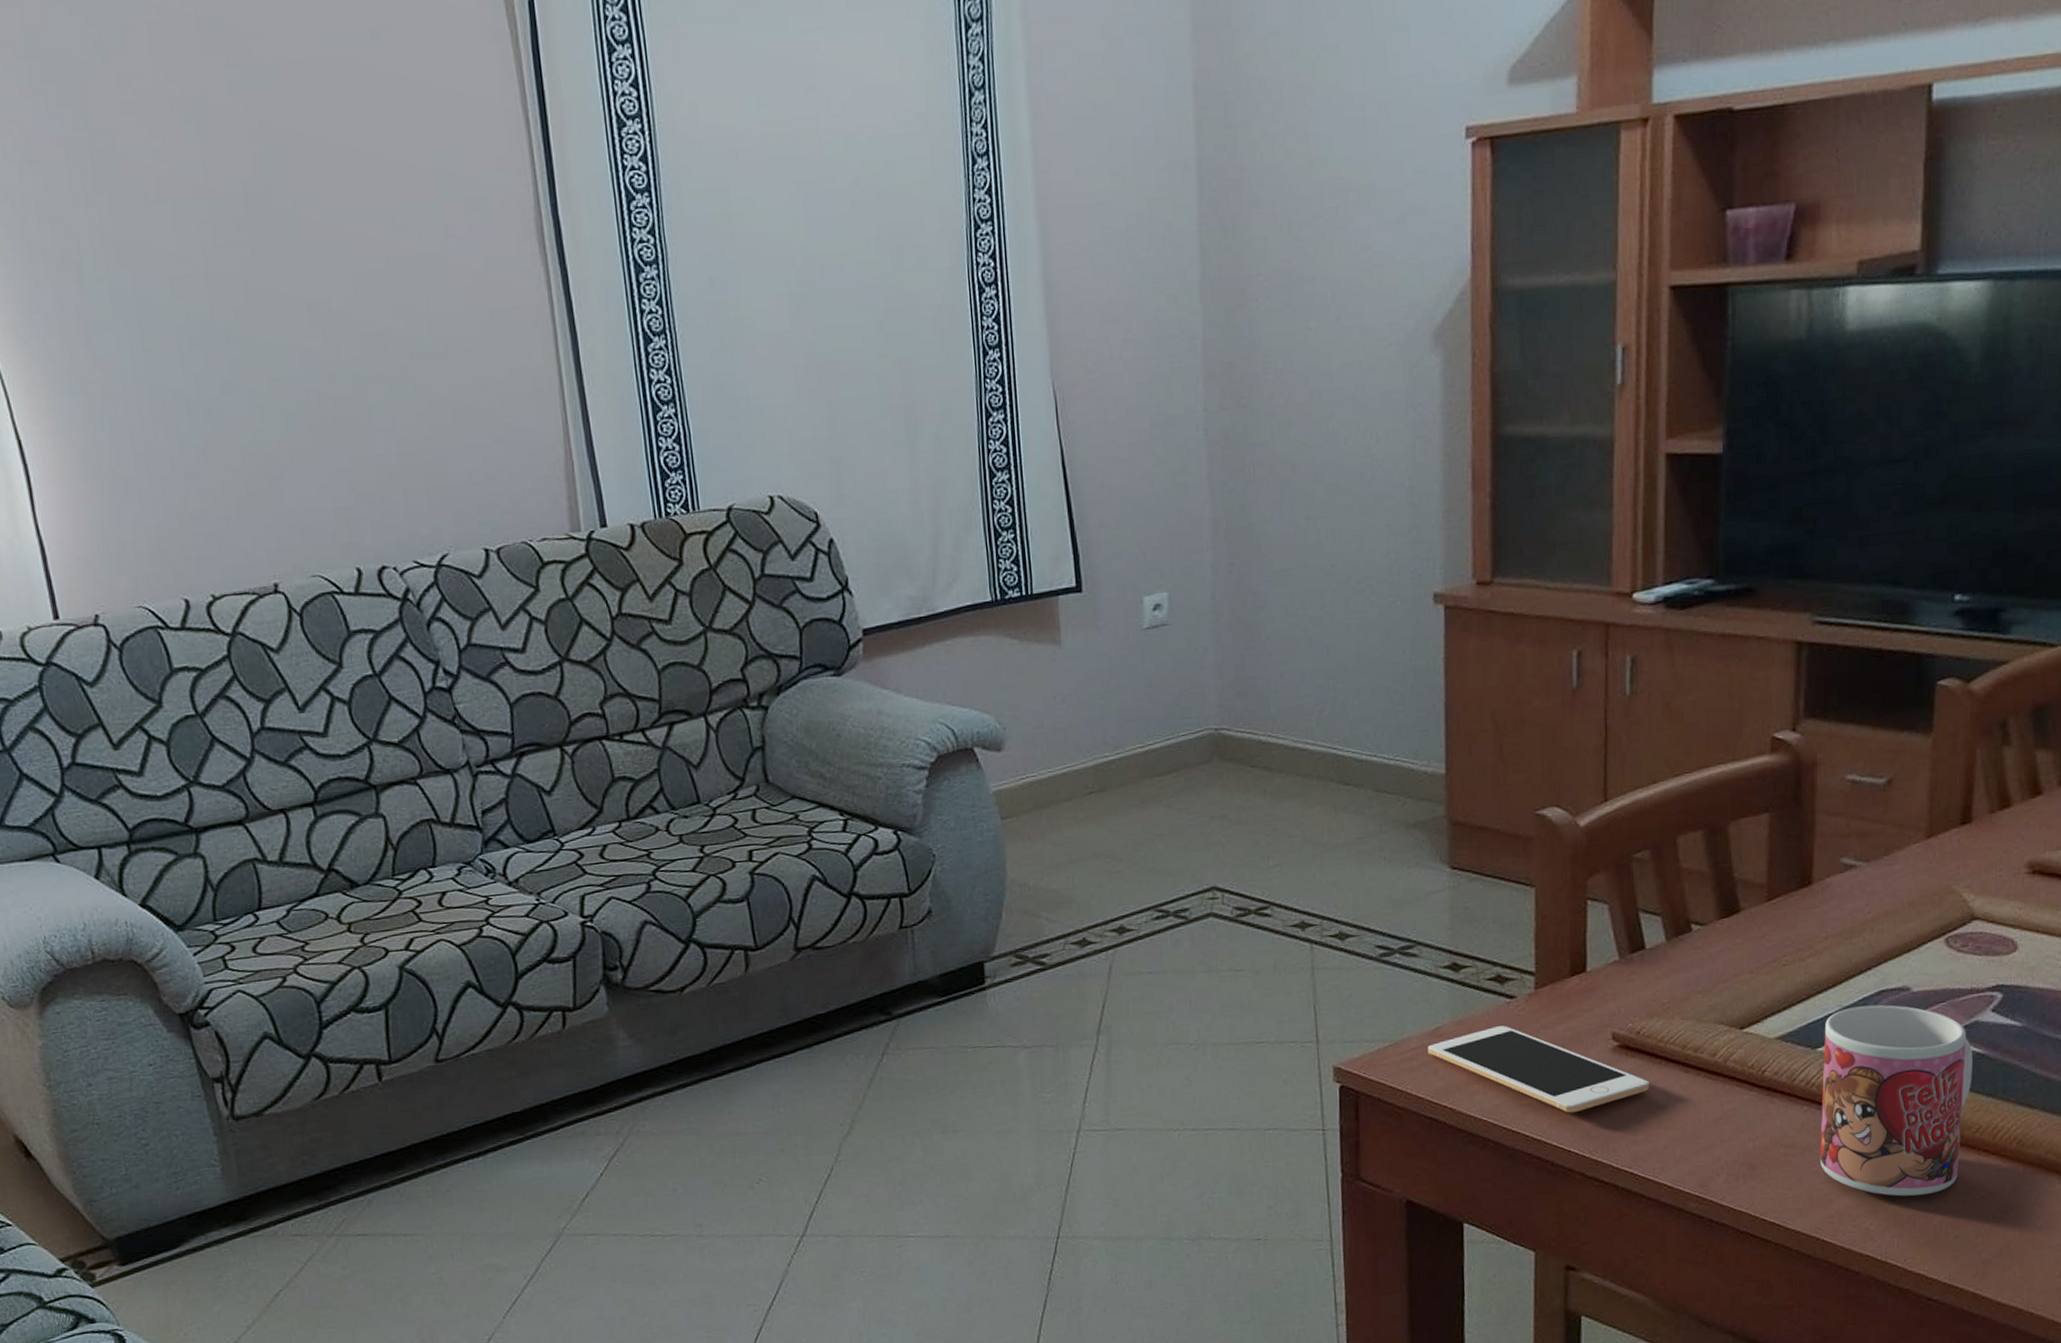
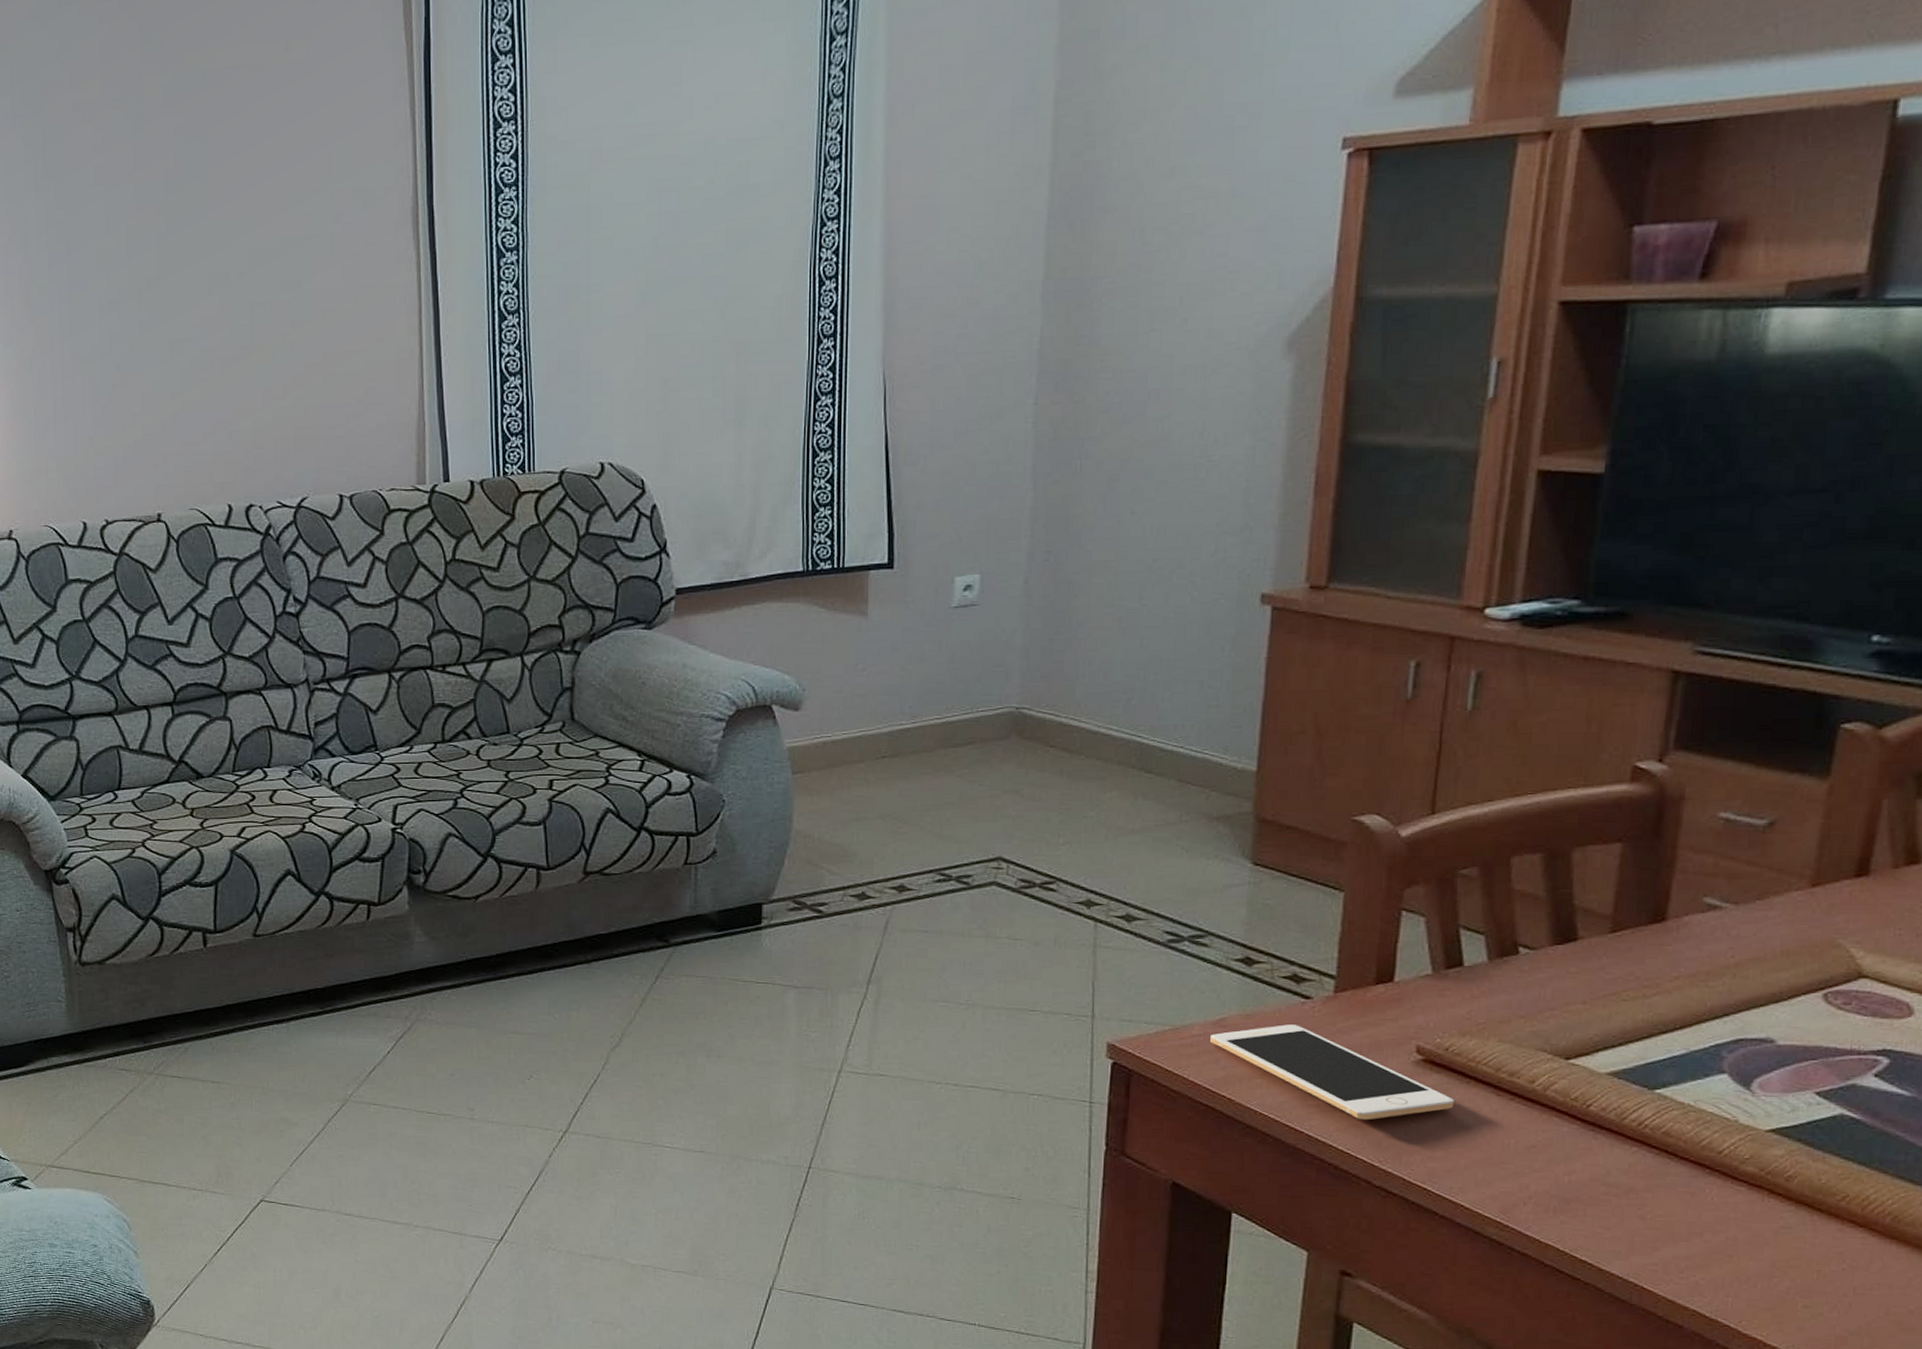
mug: present [1820,1004,1972,1197] -> none [1647,1052,1846,1258]

